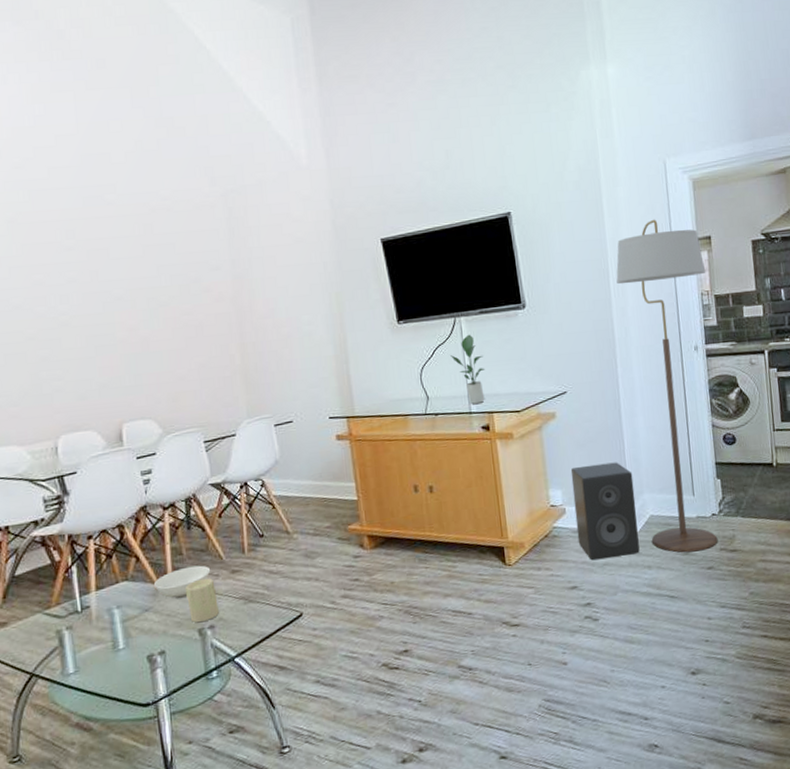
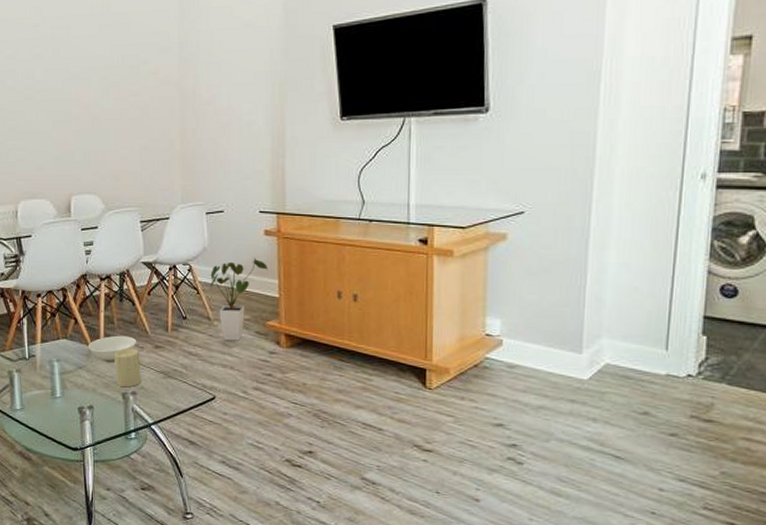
house plant: none [285,464,343,552] -> present [210,258,268,341]
potted plant: present [451,334,486,405] -> none [394,137,432,215]
bookshelf speaker: present [570,462,640,560] -> none [512,296,591,403]
floor lamp: present [616,219,718,553] -> none [602,11,737,414]

